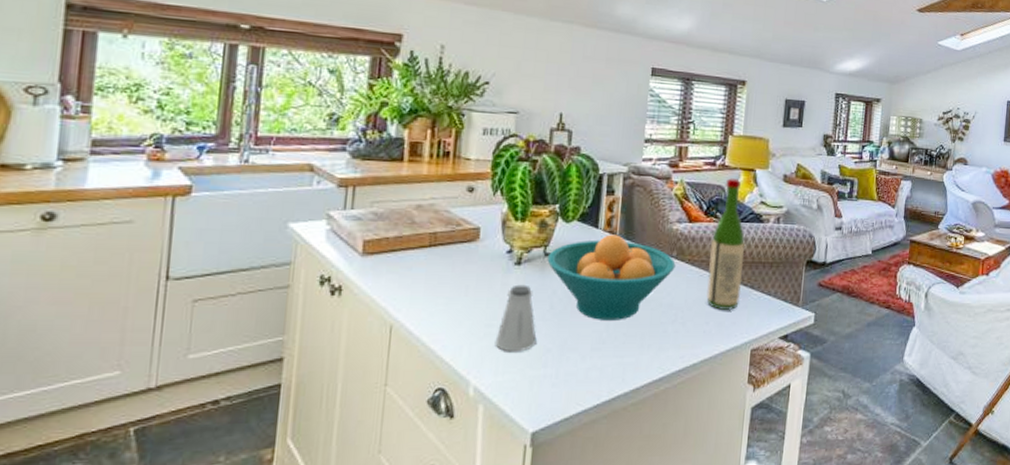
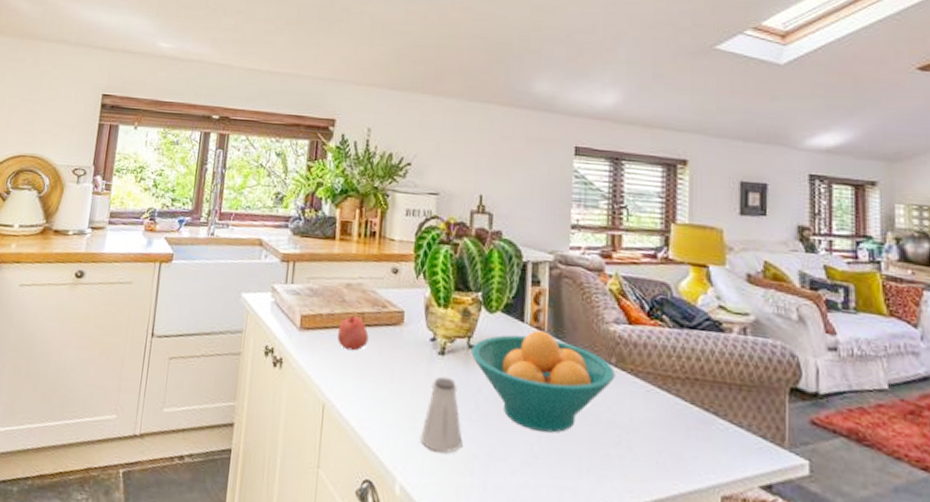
apple: none [407,235,442,271] -> present [338,315,369,351]
wine bottle: present [706,178,746,311] -> none [657,274,703,441]

